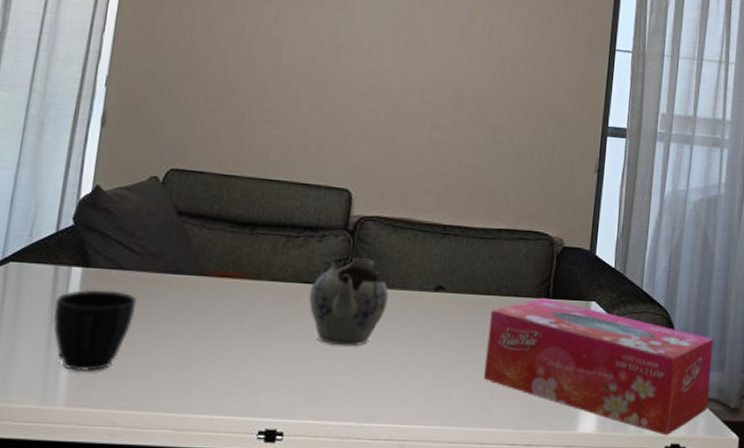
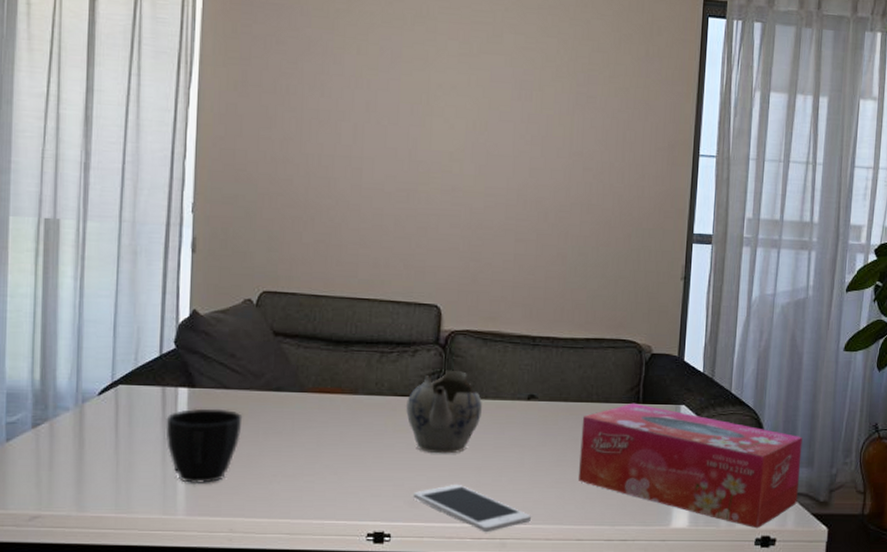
cell phone: none [310,379,433,432] -> present [413,484,531,532]

